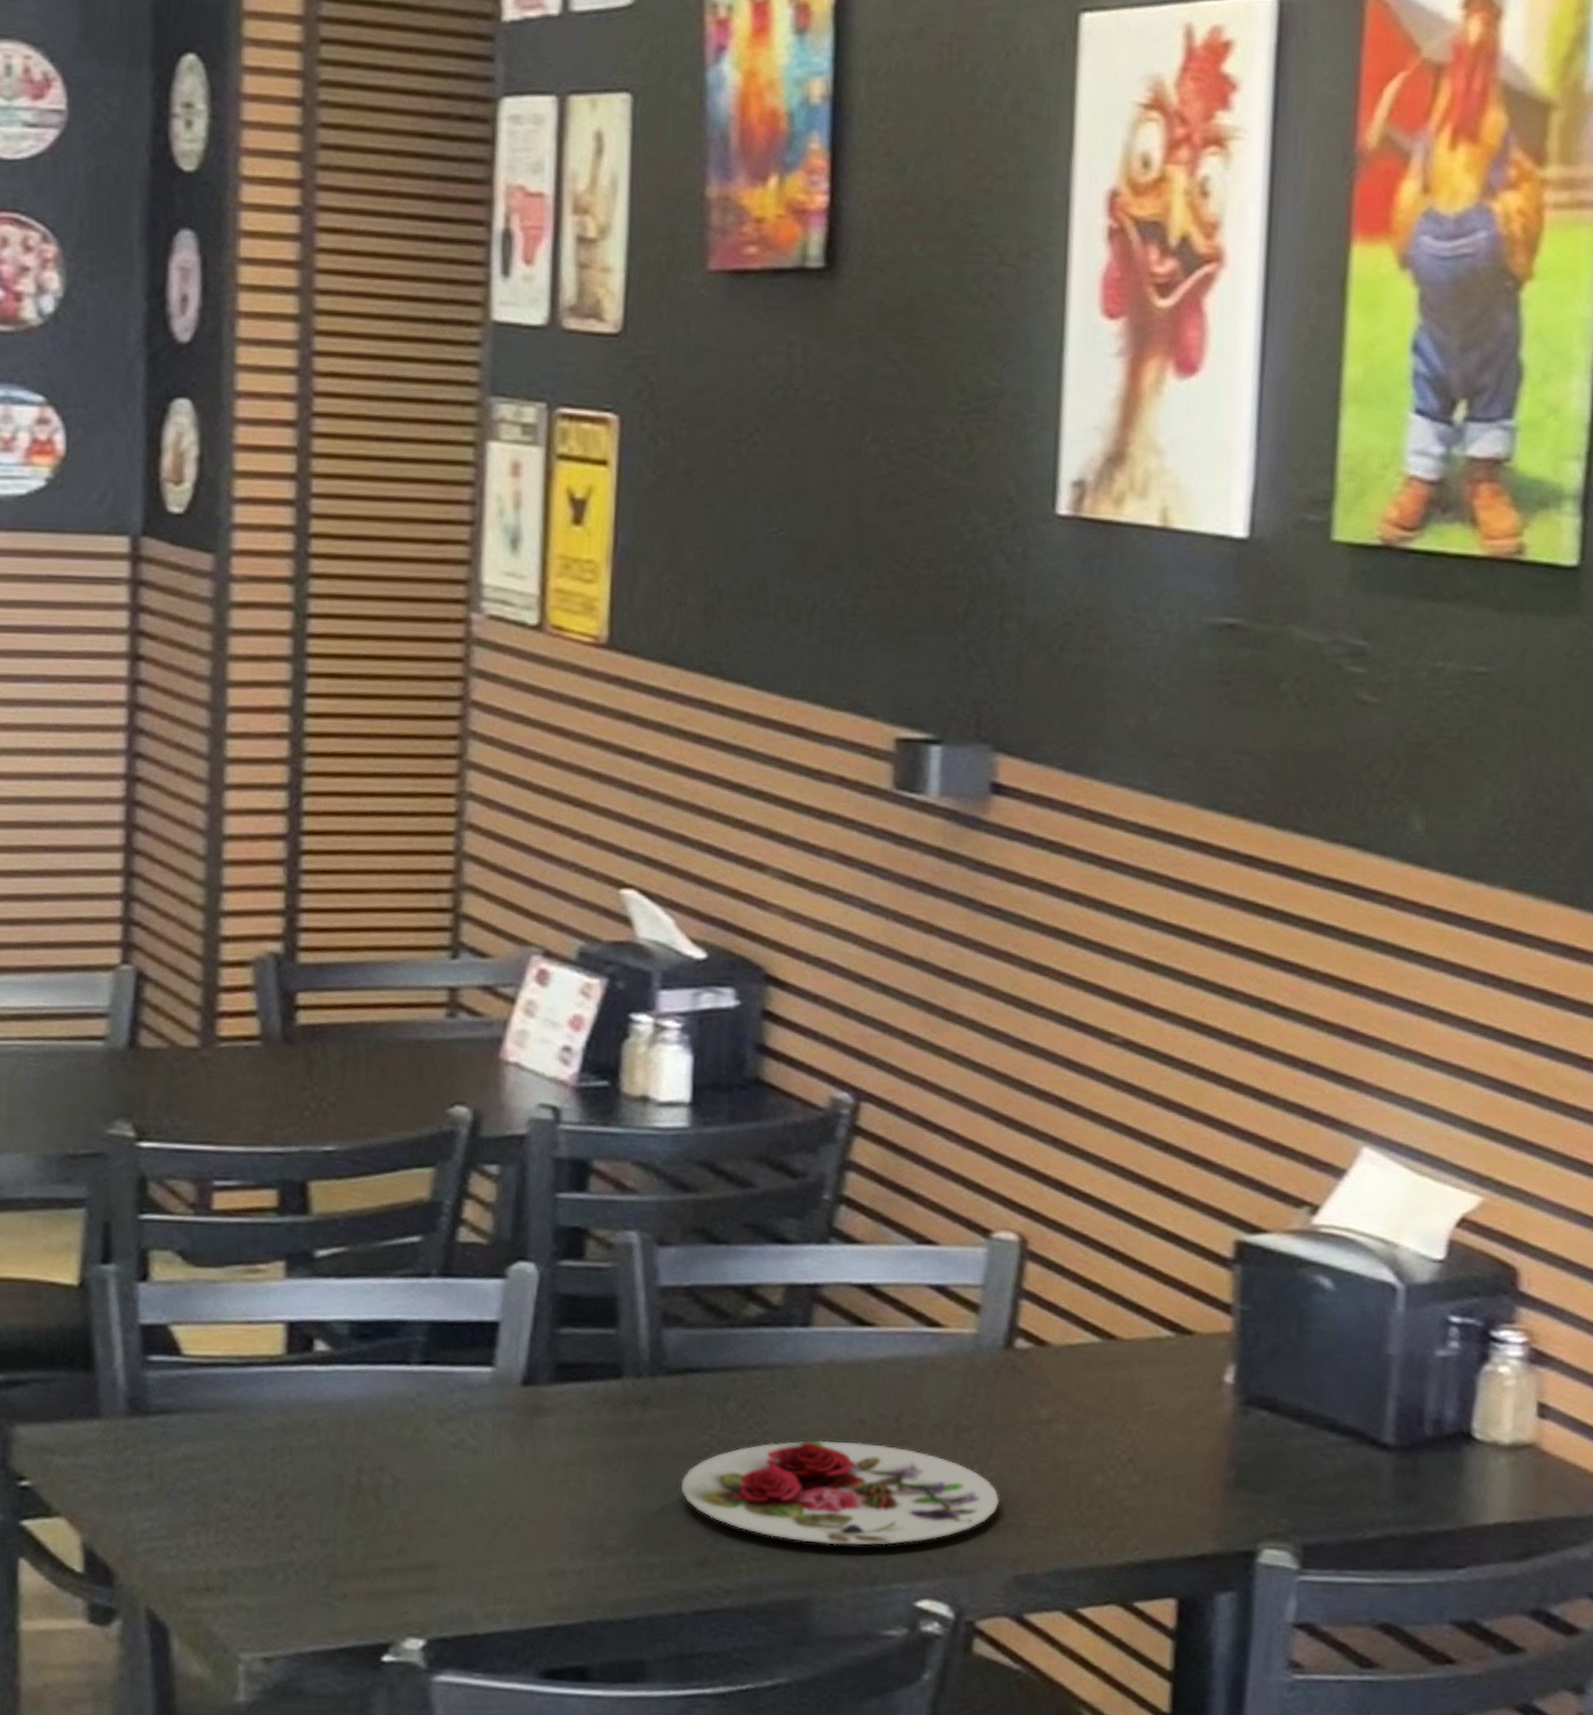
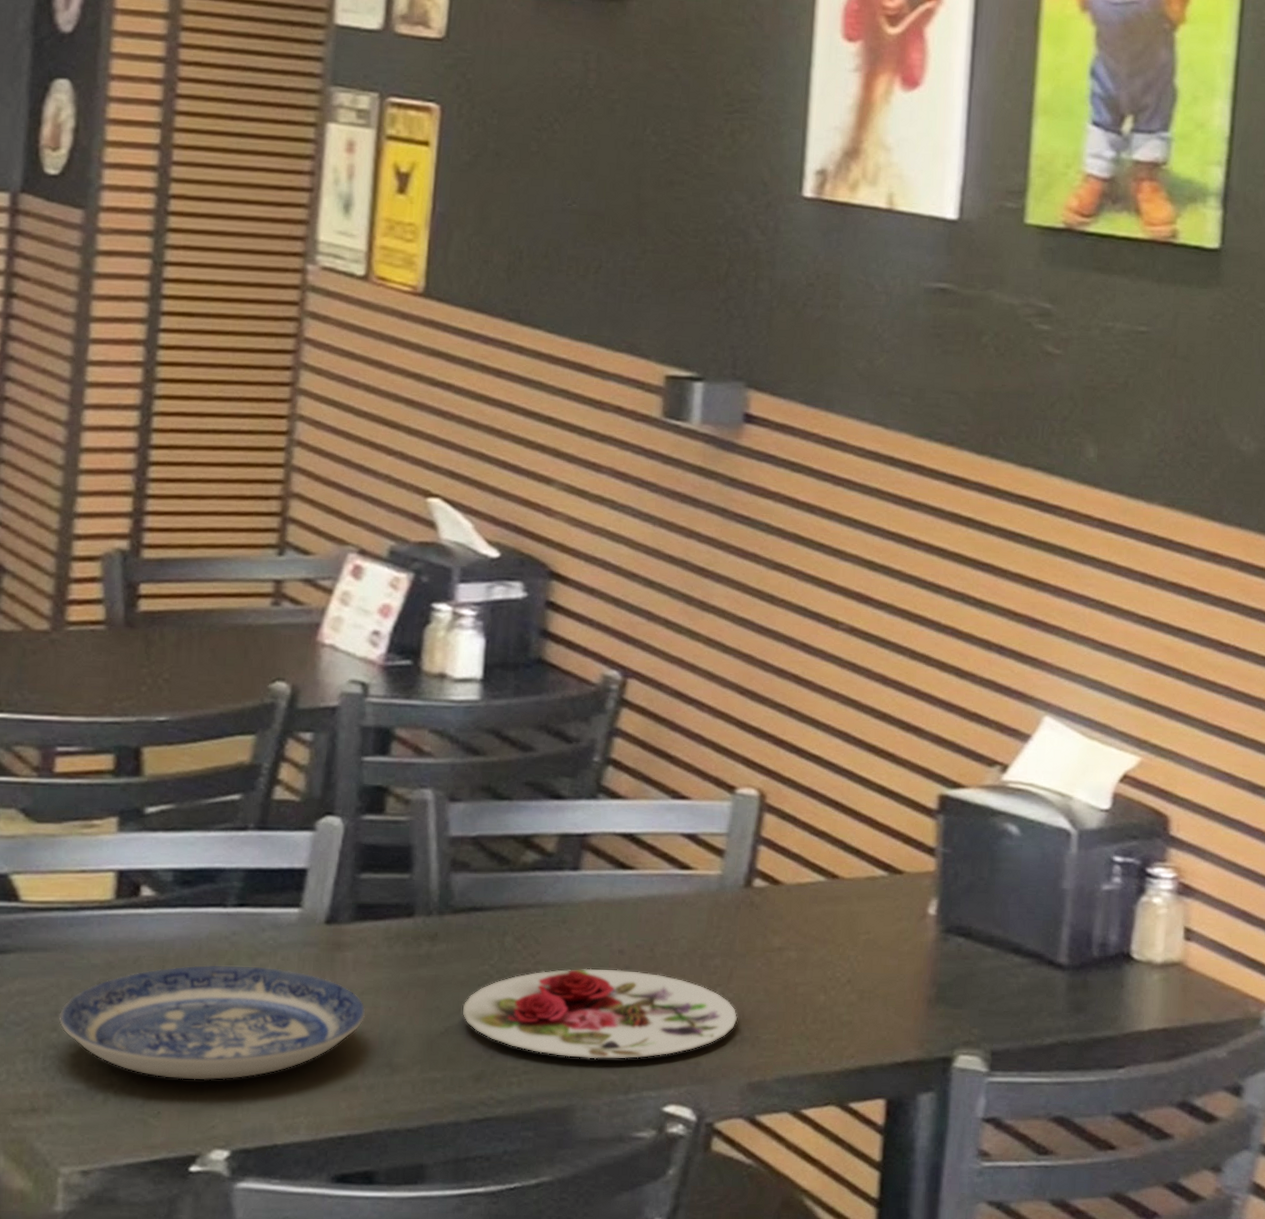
plate: none [230,1430,571,1560] -> present [58,965,366,1081]

